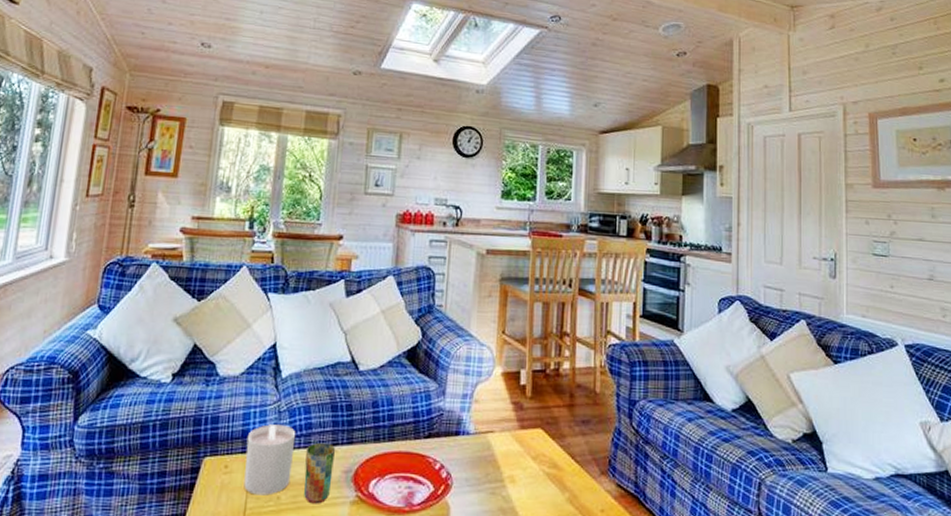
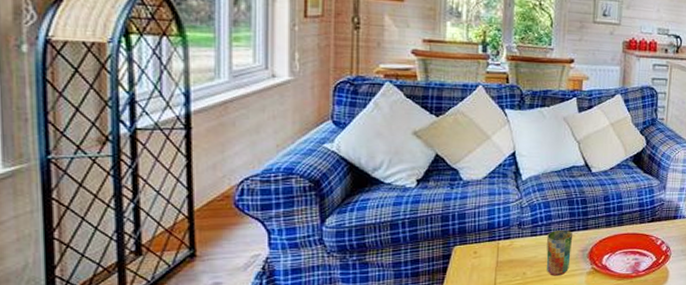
candle: present [244,424,296,496] -> none [492,218,538,273]

